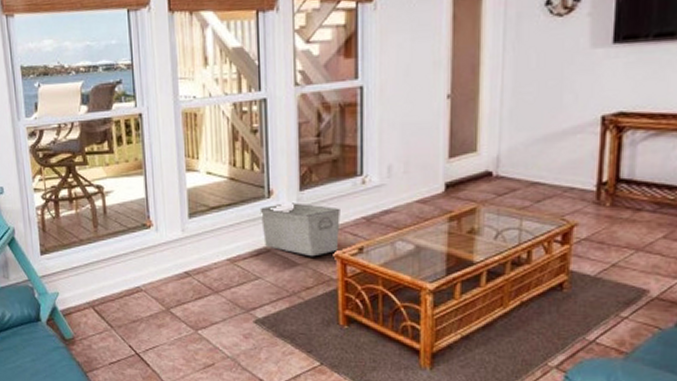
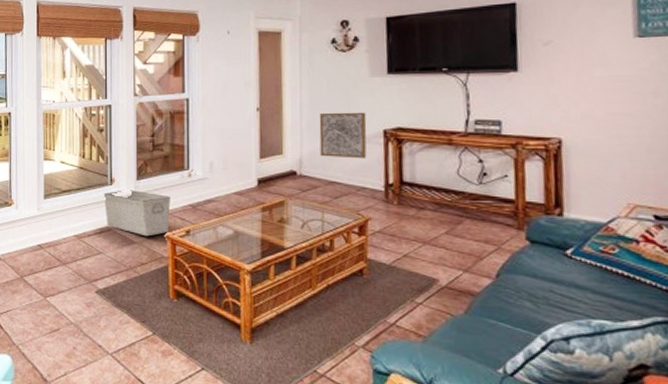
wall art: none [522,94,582,153] -> present [319,112,367,159]

